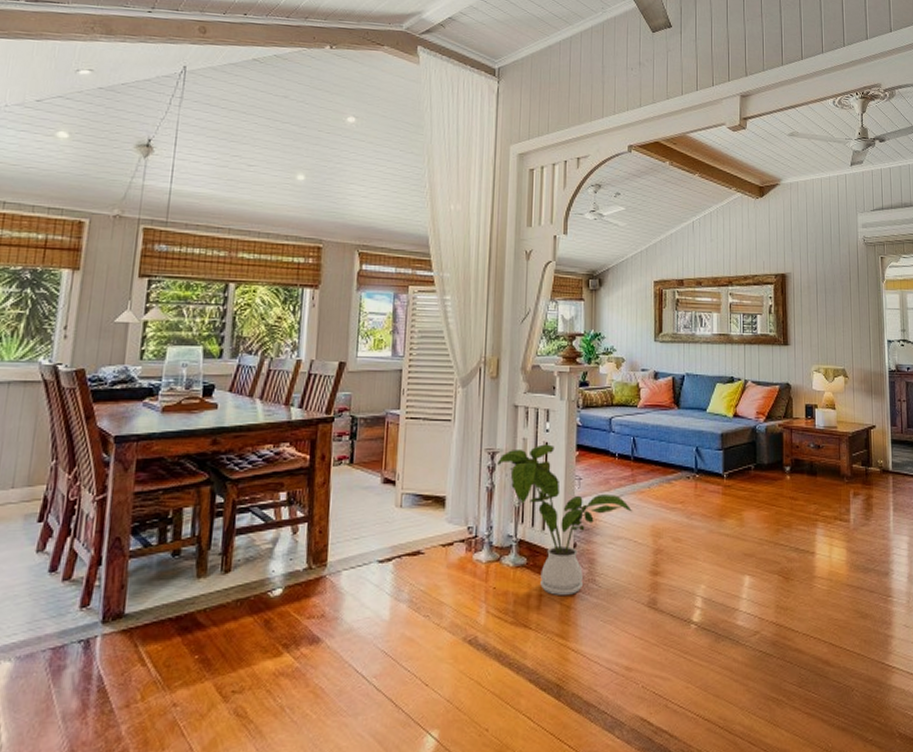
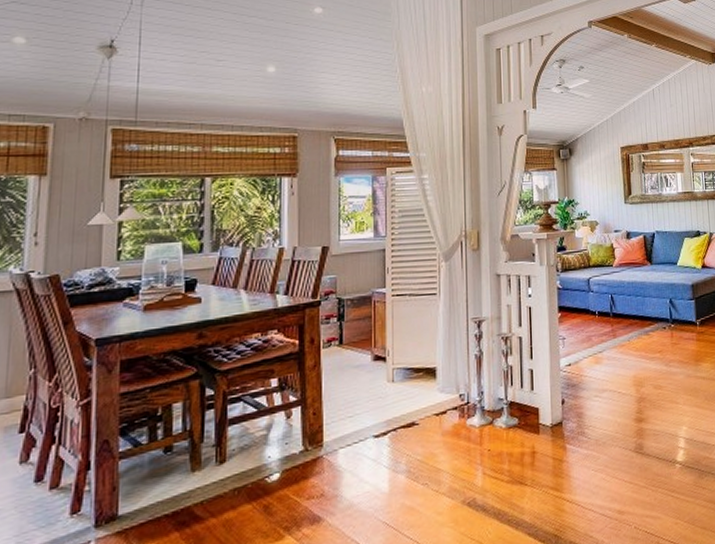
house plant: present [497,444,632,595] -> none [484,308,614,451]

